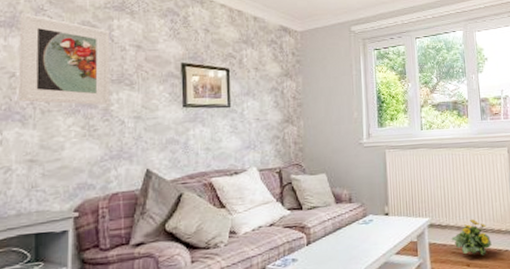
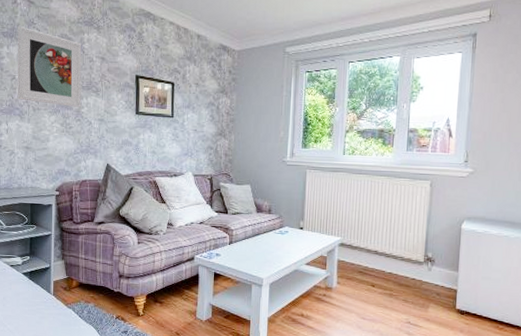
flowering plant: present [451,219,492,256] -> none [359,244,399,279]

